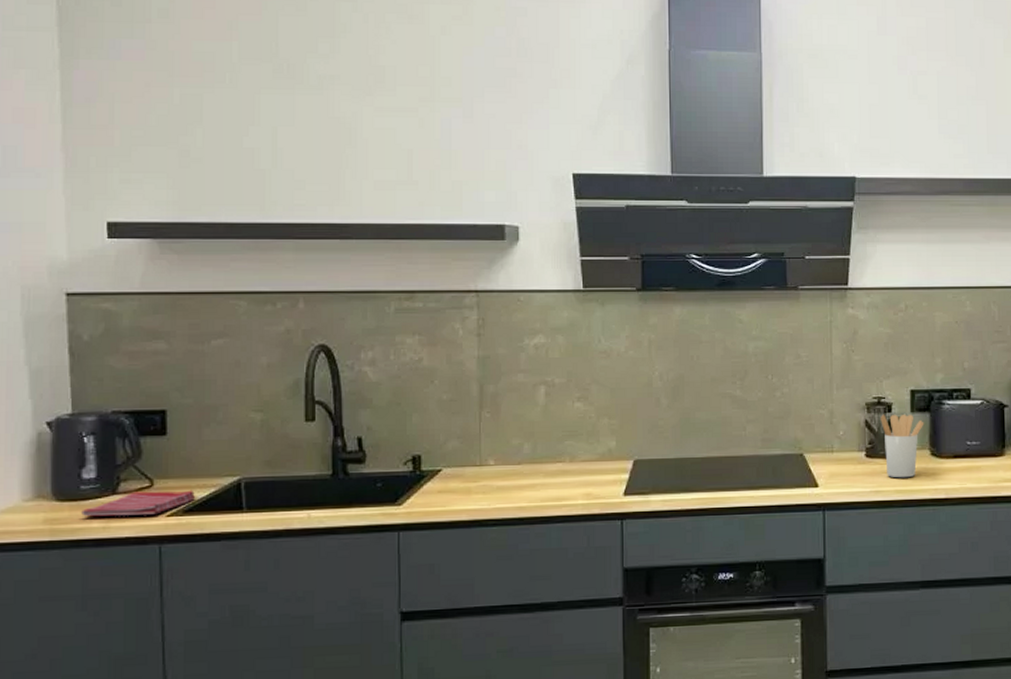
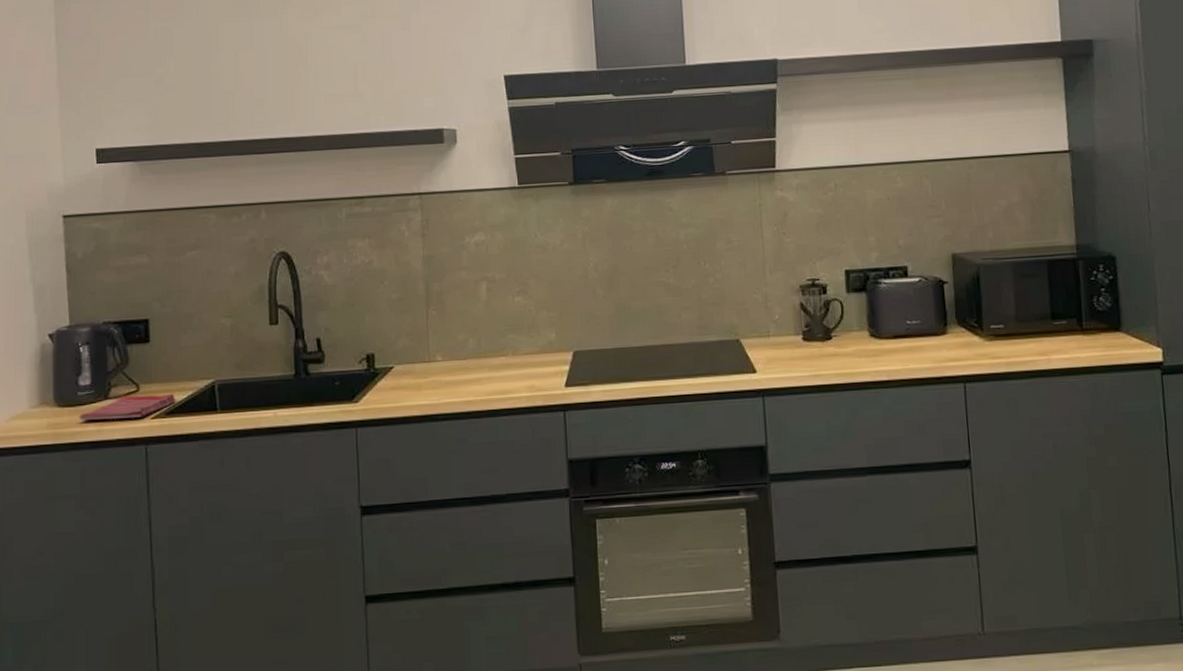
utensil holder: present [881,414,924,478] -> none [816,295,861,361]

